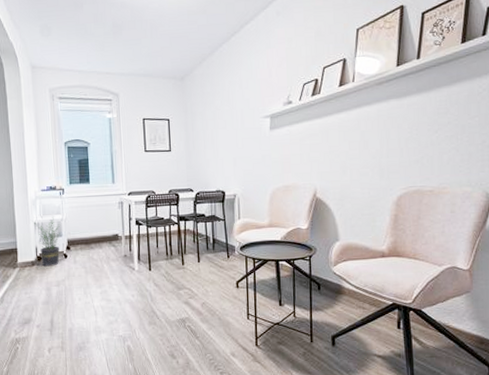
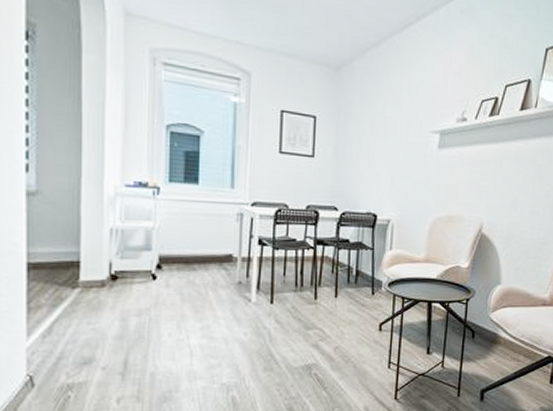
potted plant: present [34,217,60,267] -> none [110,224,149,290]

